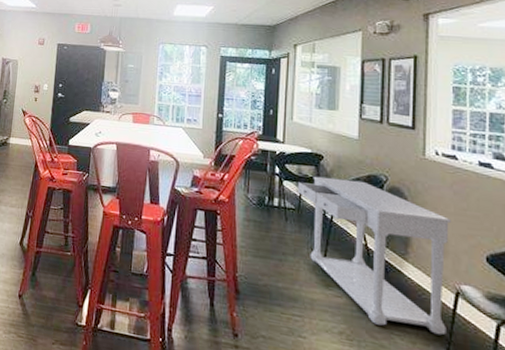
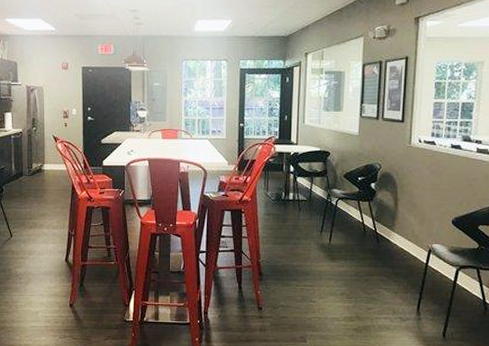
console table: present [298,176,451,336] -> none [309,170,428,284]

